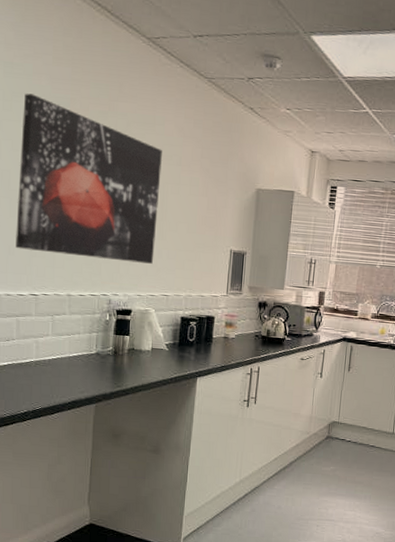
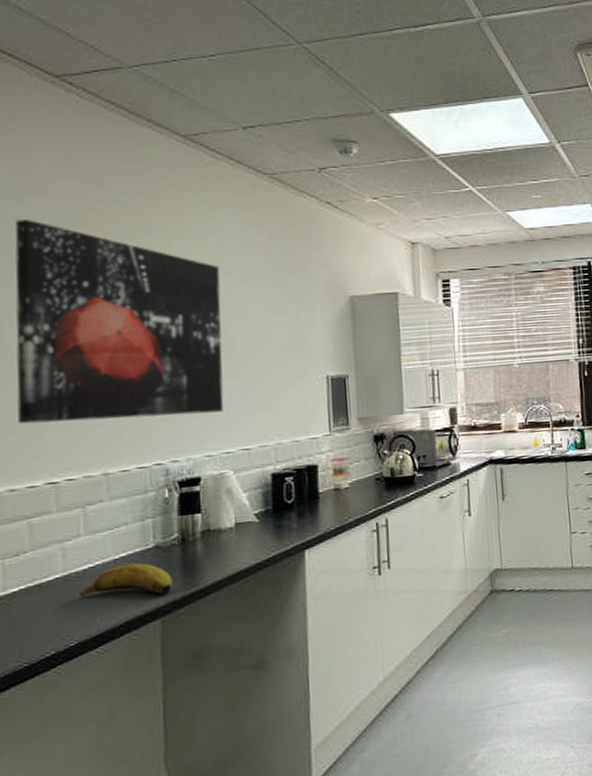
fruit: none [44,361,106,388] -> present [78,562,173,597]

